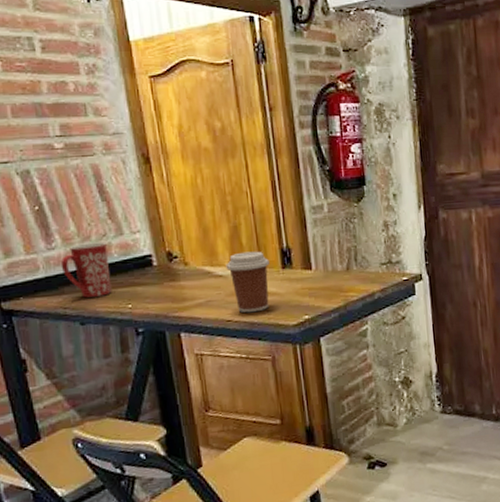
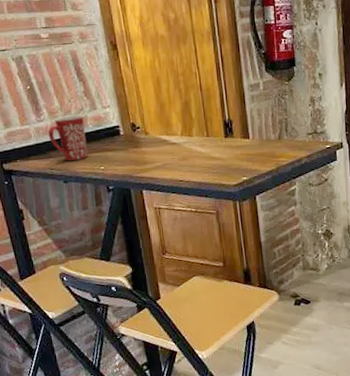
coffee cup: present [226,251,269,313] -> none [178,123,214,175]

